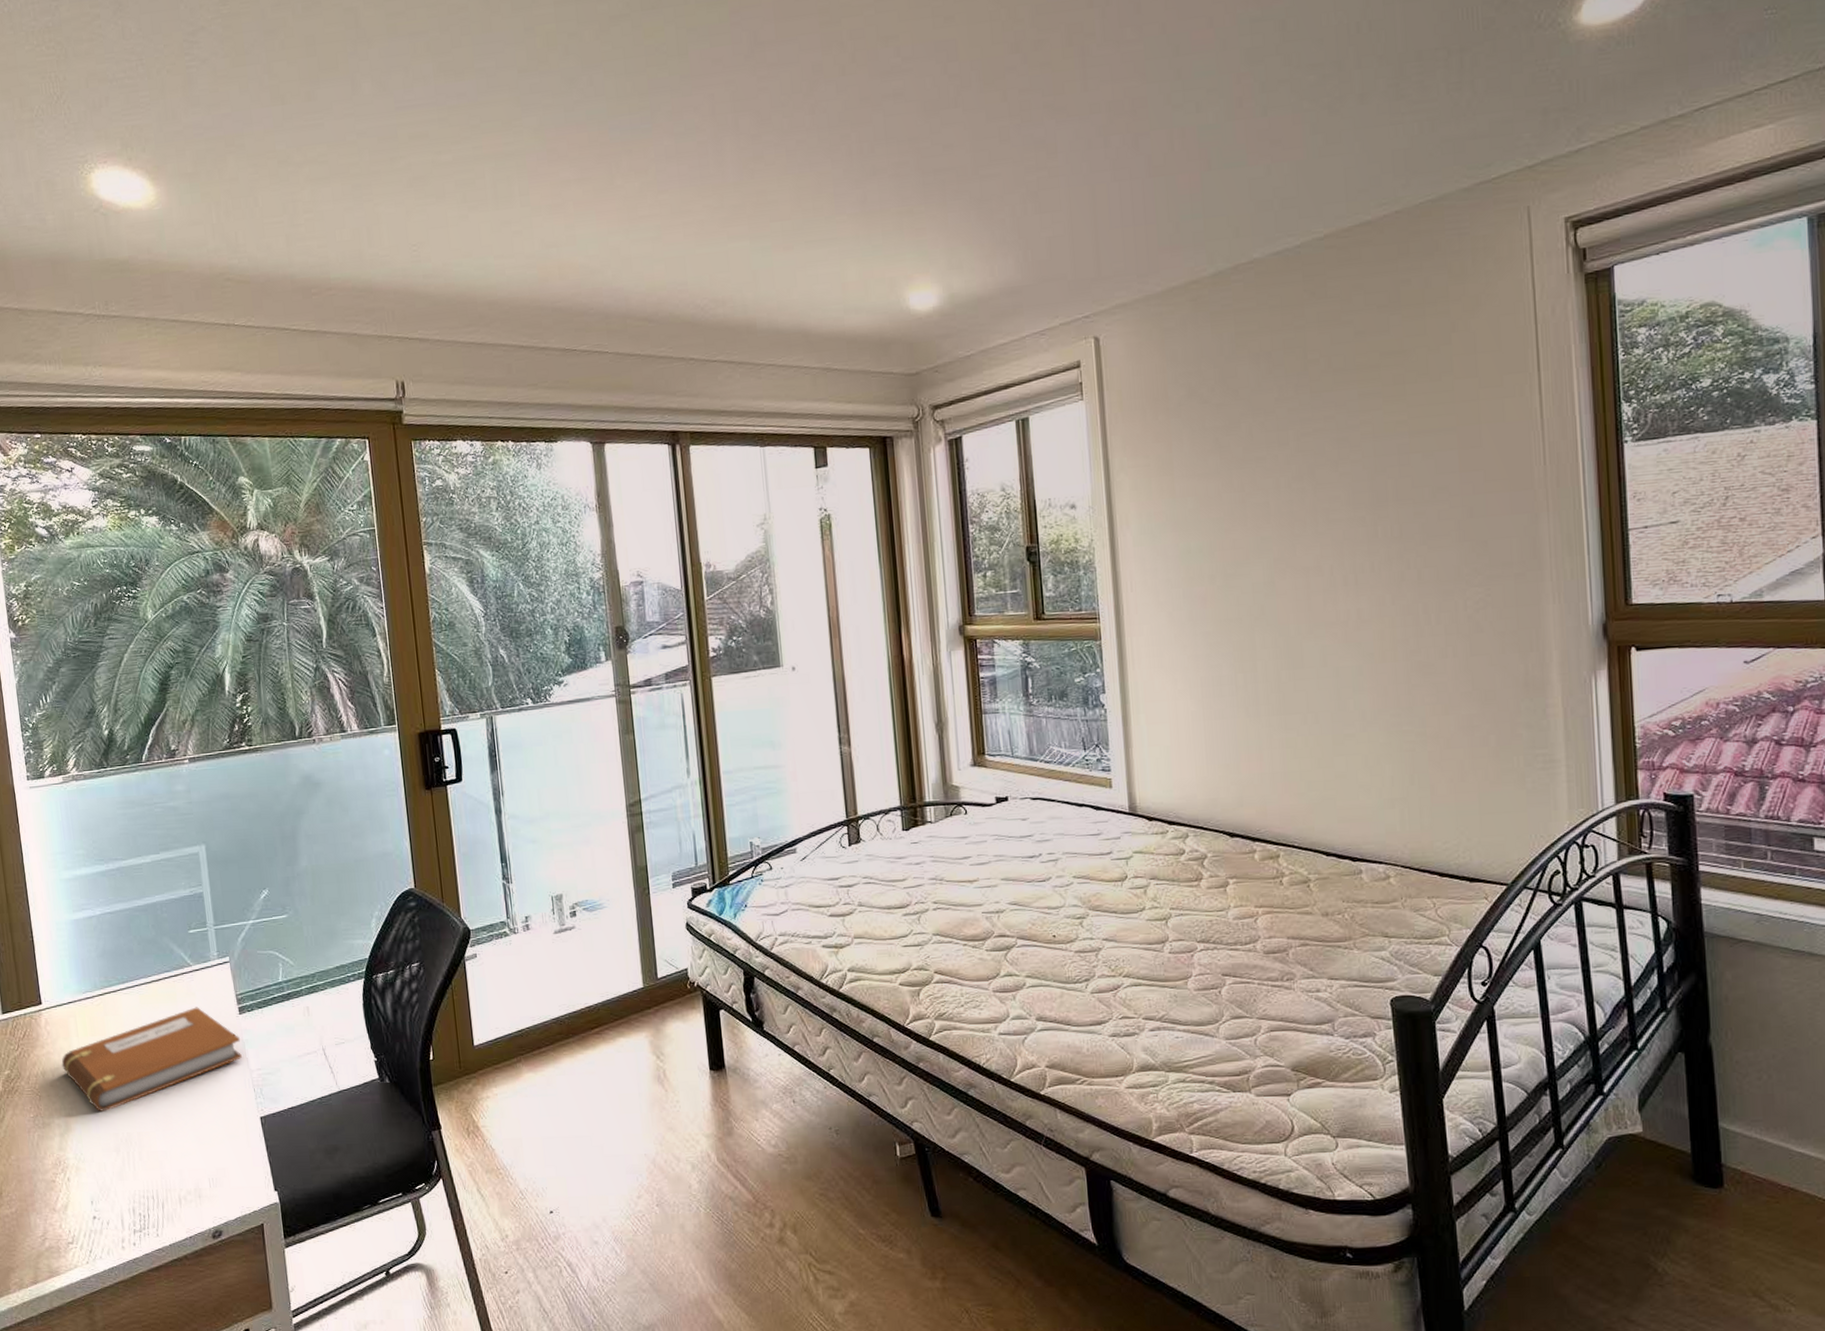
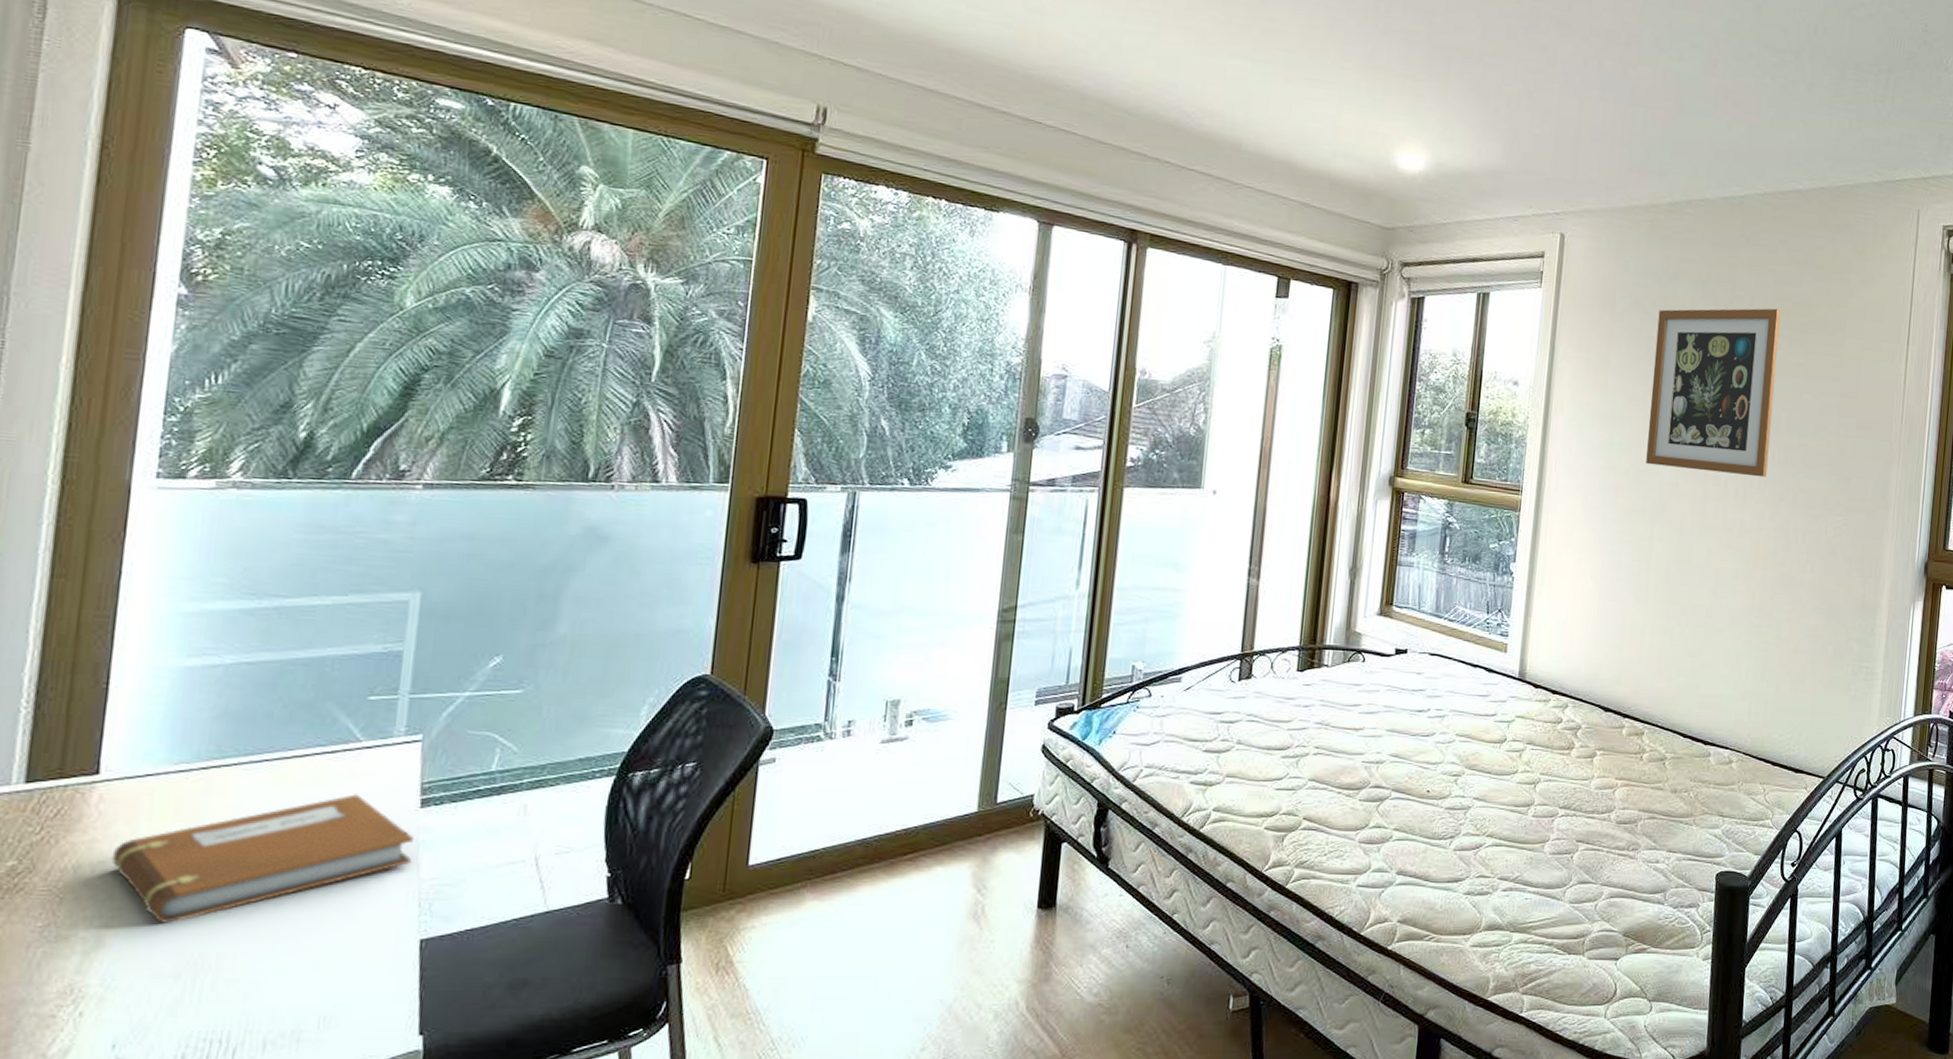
wall art: none [1220,364,1380,567] -> present [1646,308,1781,478]

